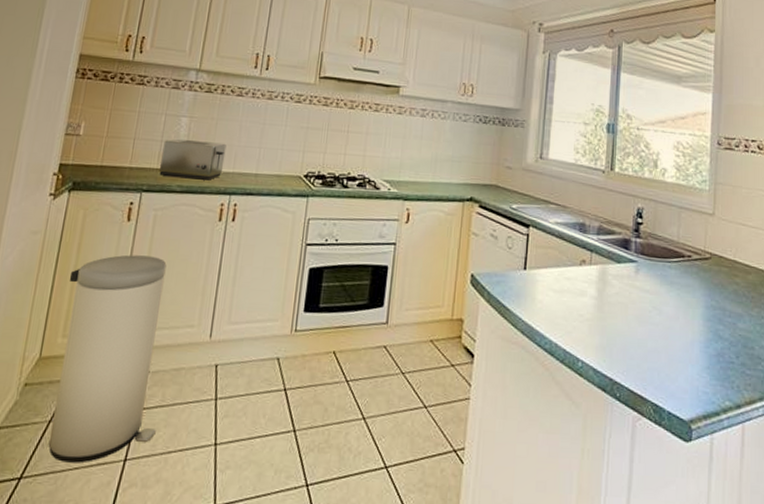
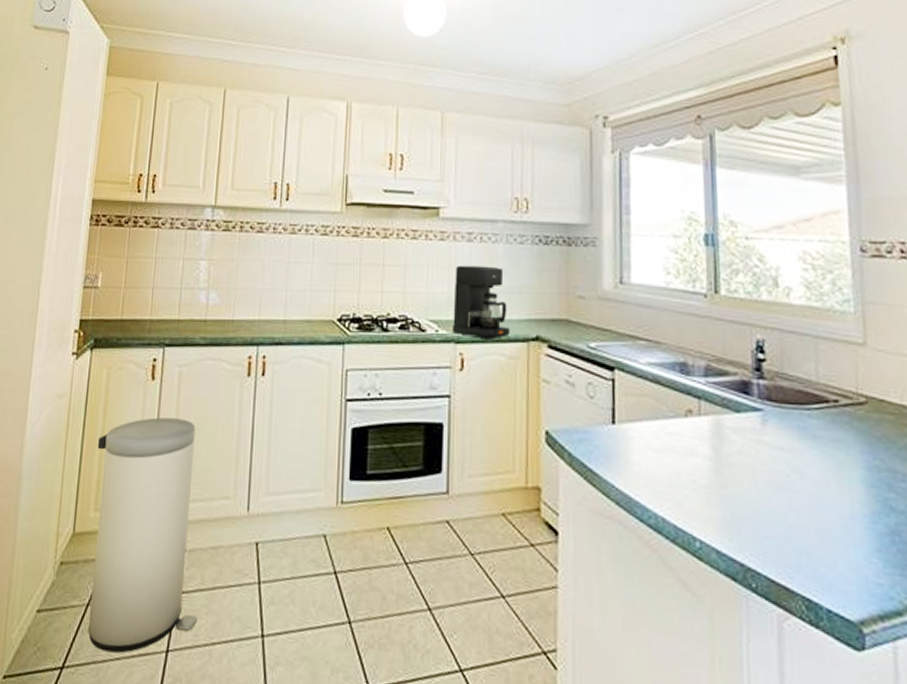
toaster: present [159,138,227,180] -> none [180,285,250,330]
coffee maker: none [401,136,450,198] -> present [451,265,511,340]

